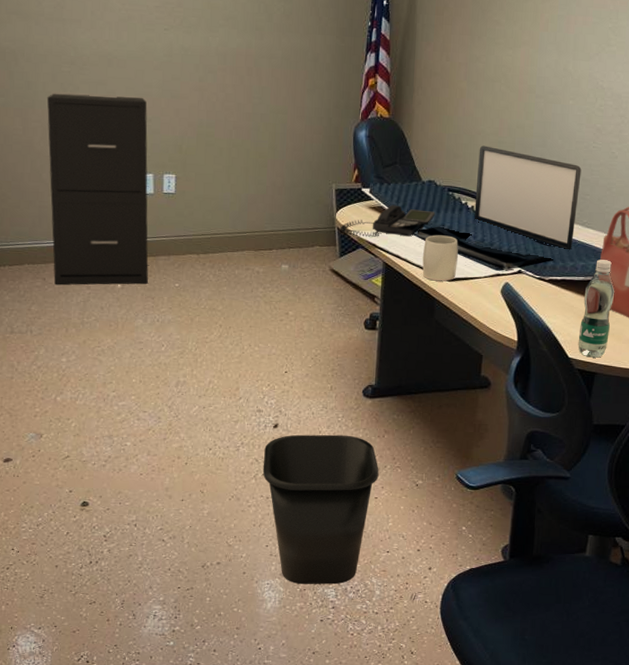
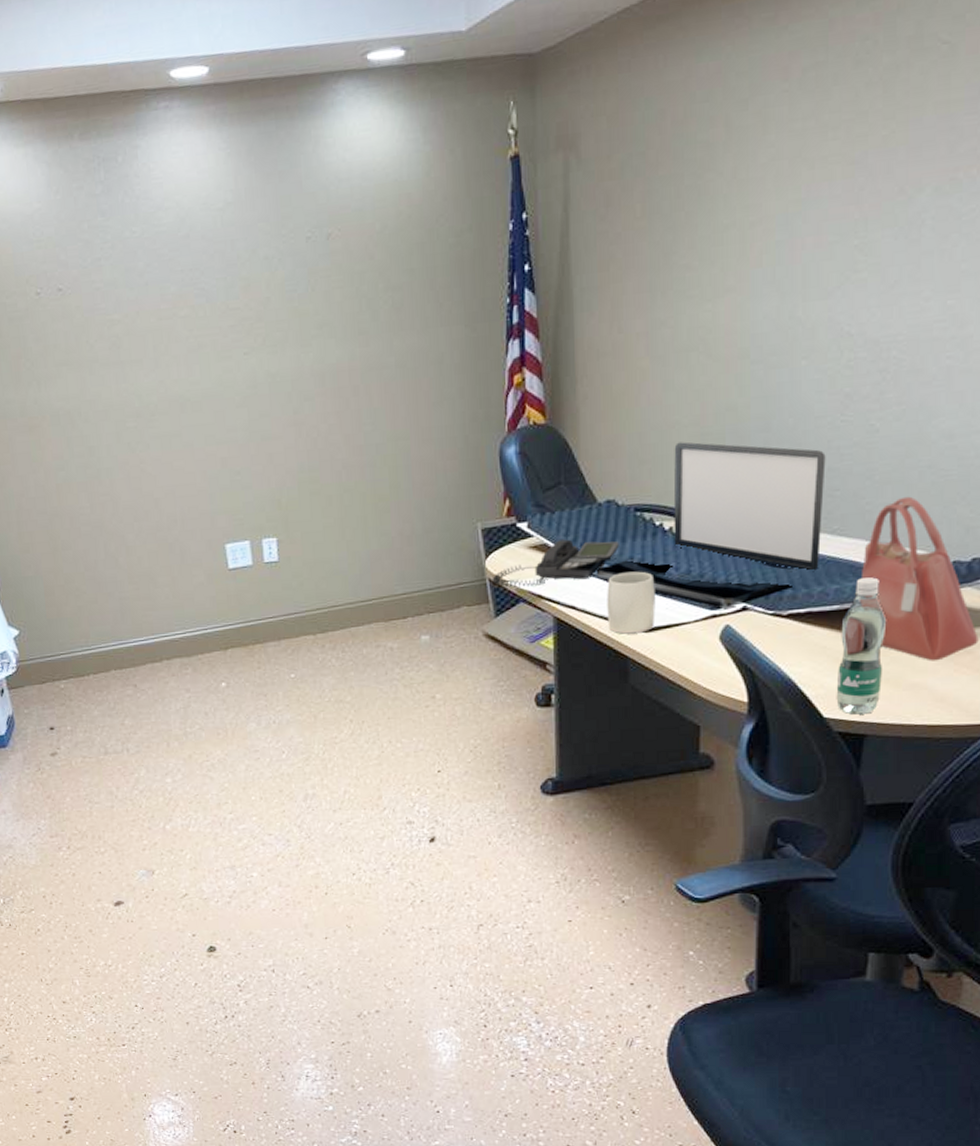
filing cabinet: present [46,93,149,285] -> none [113,445,257,692]
waste bin: present [262,434,379,585] -> none [420,844,571,1033]

